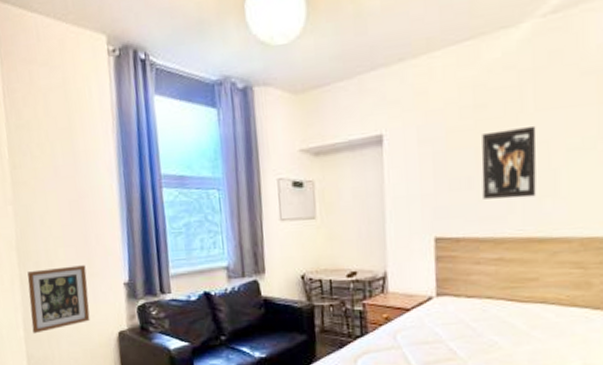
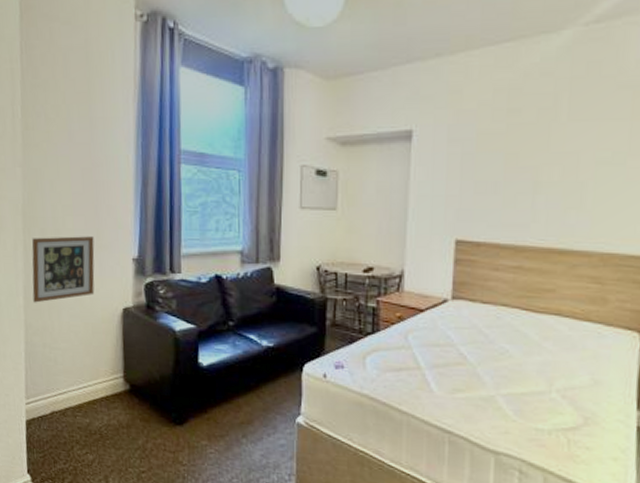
wall art: present [481,125,537,199] -> none [507,135,568,208]

